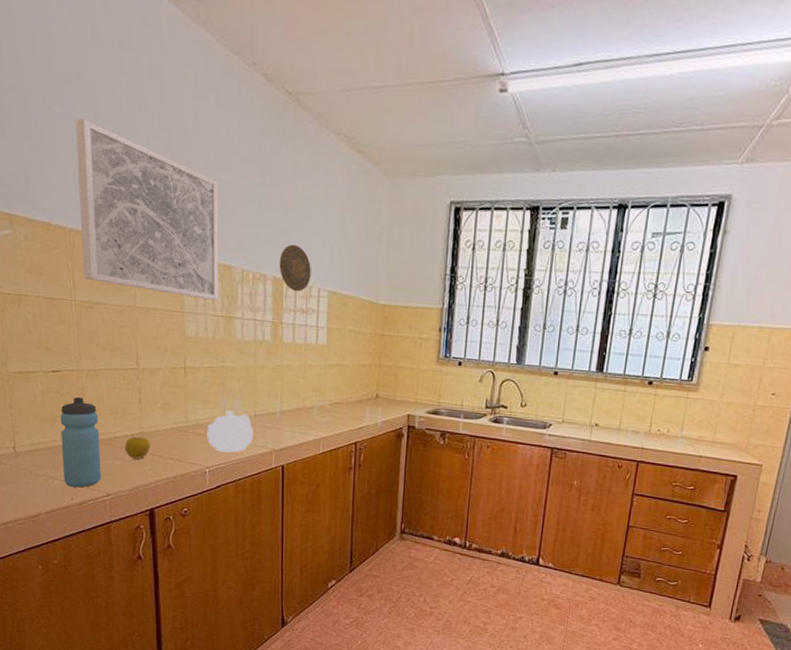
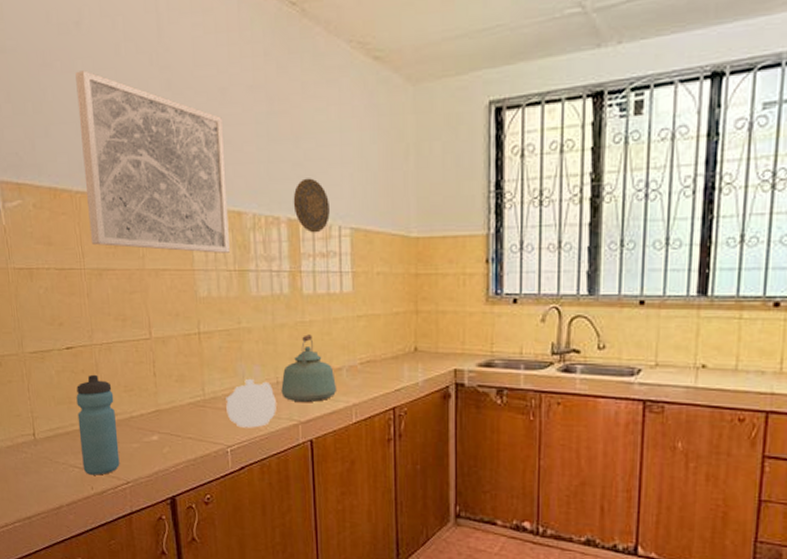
apple: present [124,436,150,459] -> none [141,415,168,441]
kettle: none [258,377,308,434] -> present [281,334,337,402]

